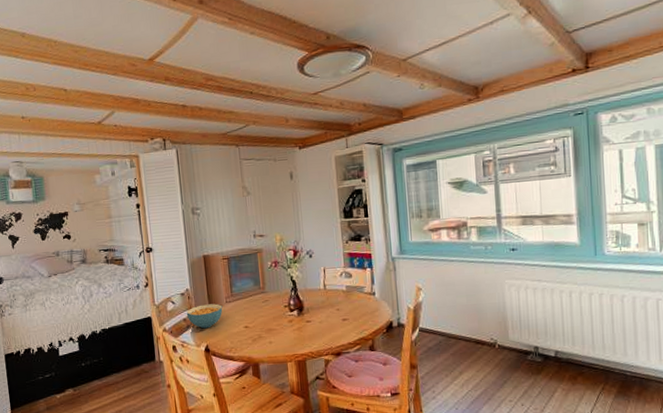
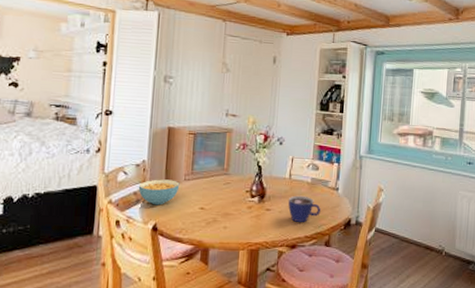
cup: none [326,304,361,331] -> present [288,195,321,223]

